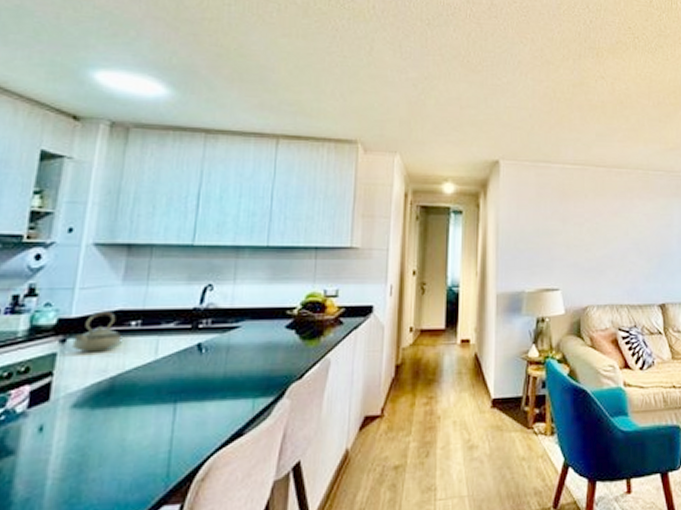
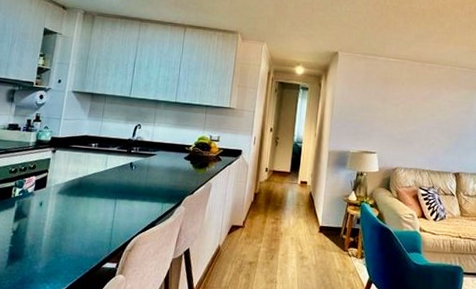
teakettle: present [71,311,122,353] -> none [58,135,87,161]

